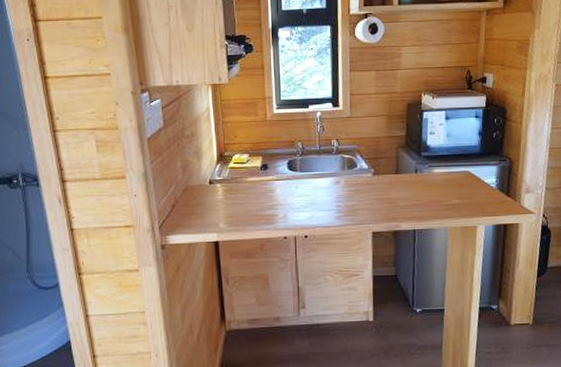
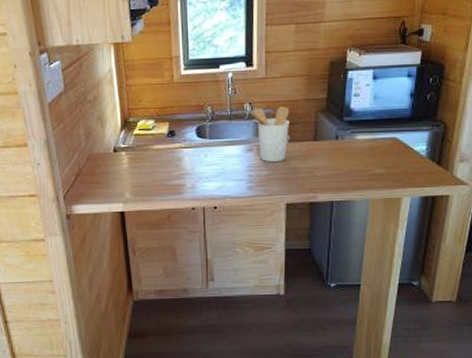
utensil holder: none [333,143,373,194] -> present [246,106,289,163]

